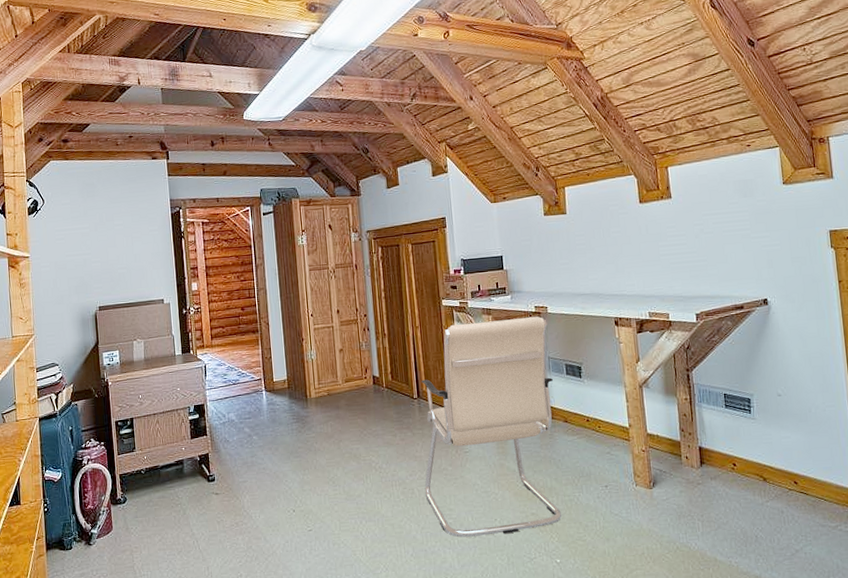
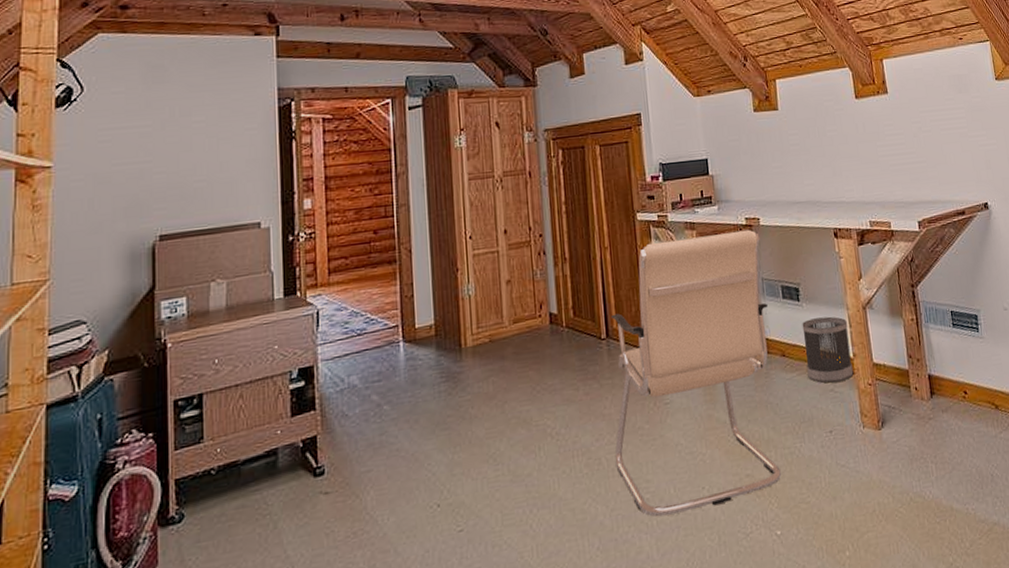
wastebasket: none [583,392,629,447] -> present [802,316,854,384]

